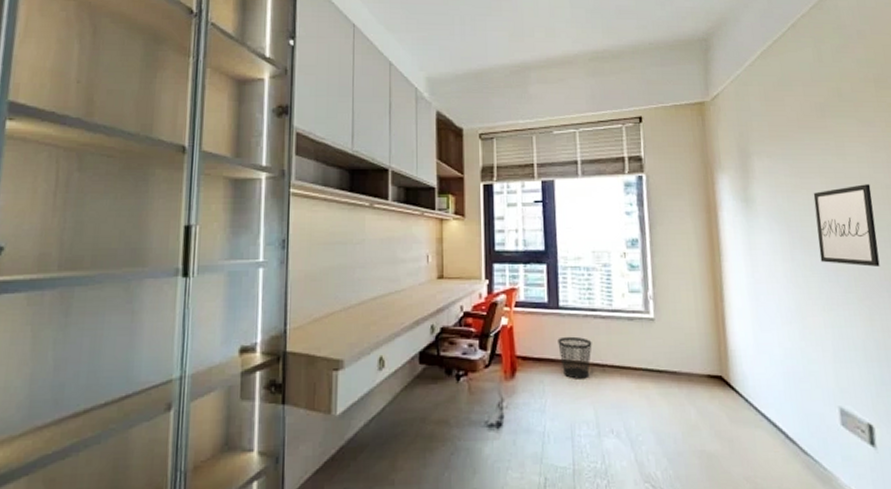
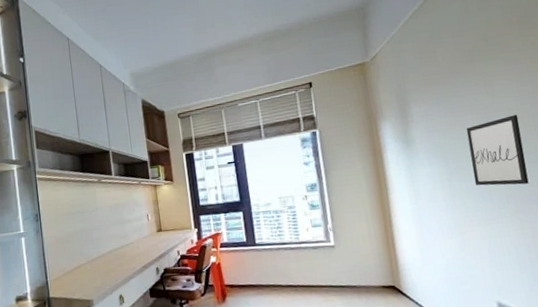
wastebasket: present [558,336,592,379] -> none [257,266,285,299]

